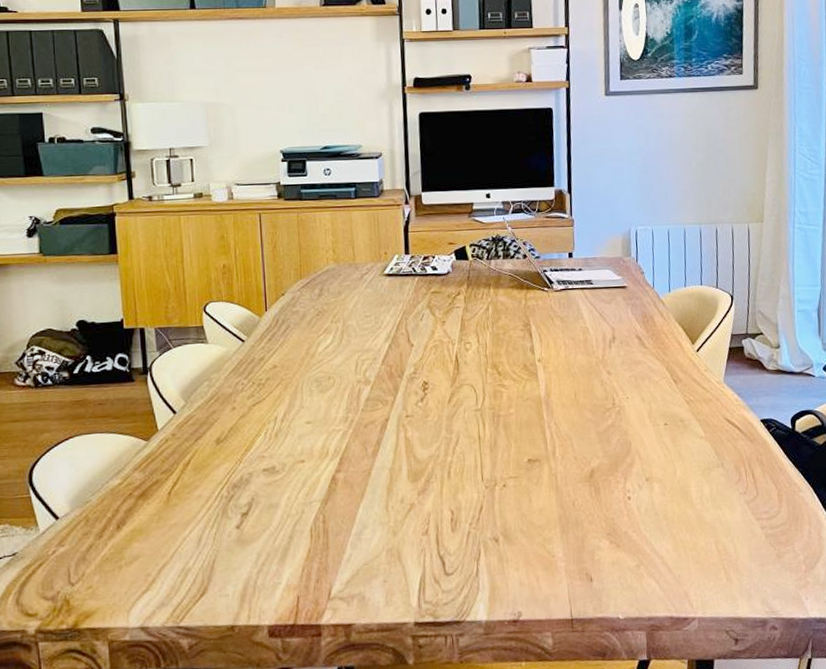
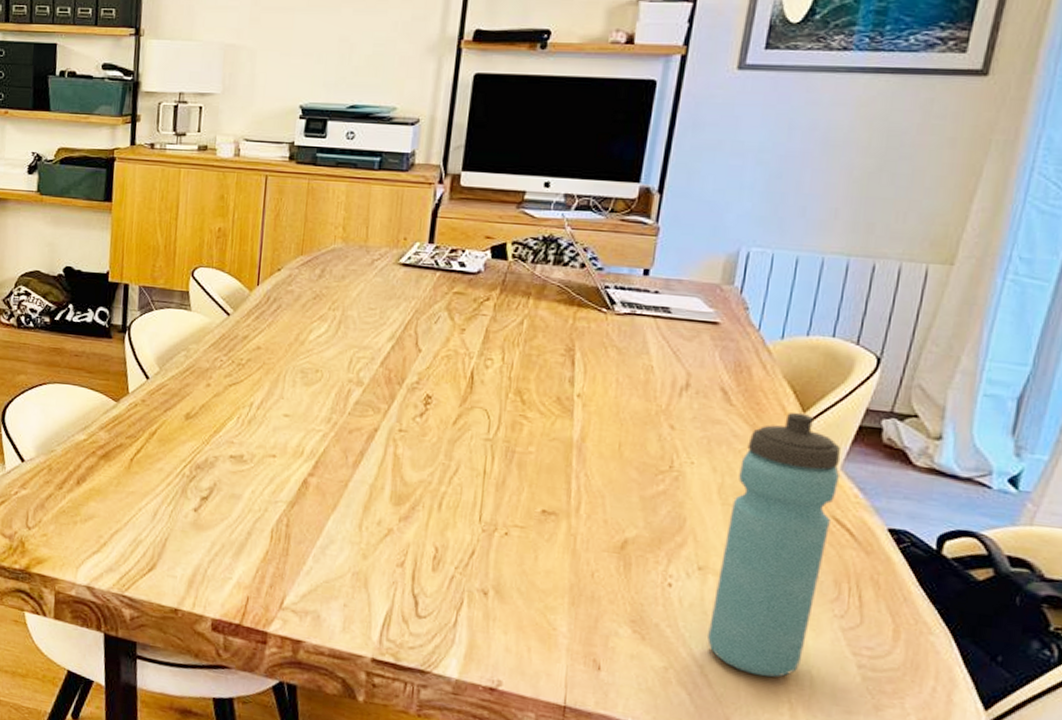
water bottle: none [659,345,726,554] -> present [707,412,840,678]

